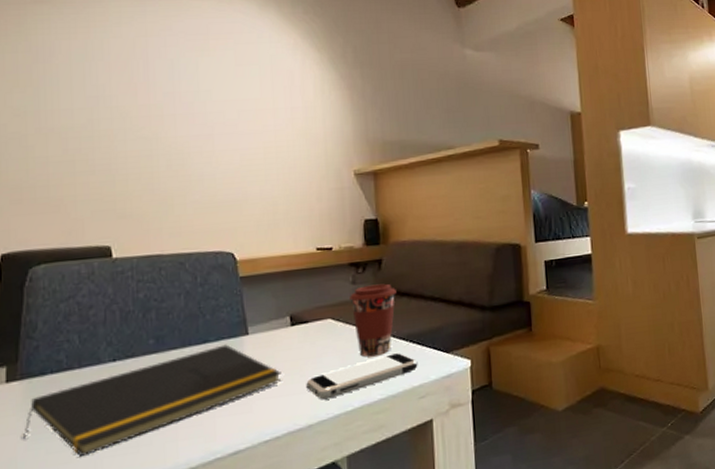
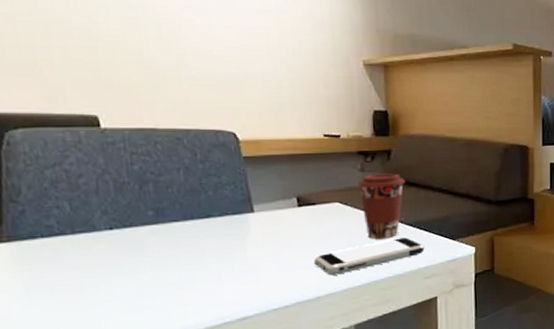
notepad: present [24,344,281,457] -> none [17,220,289,317]

